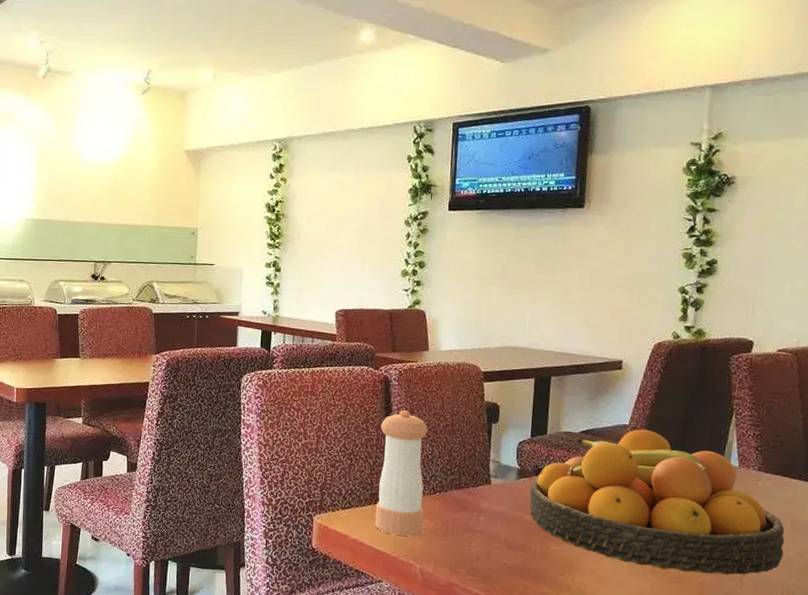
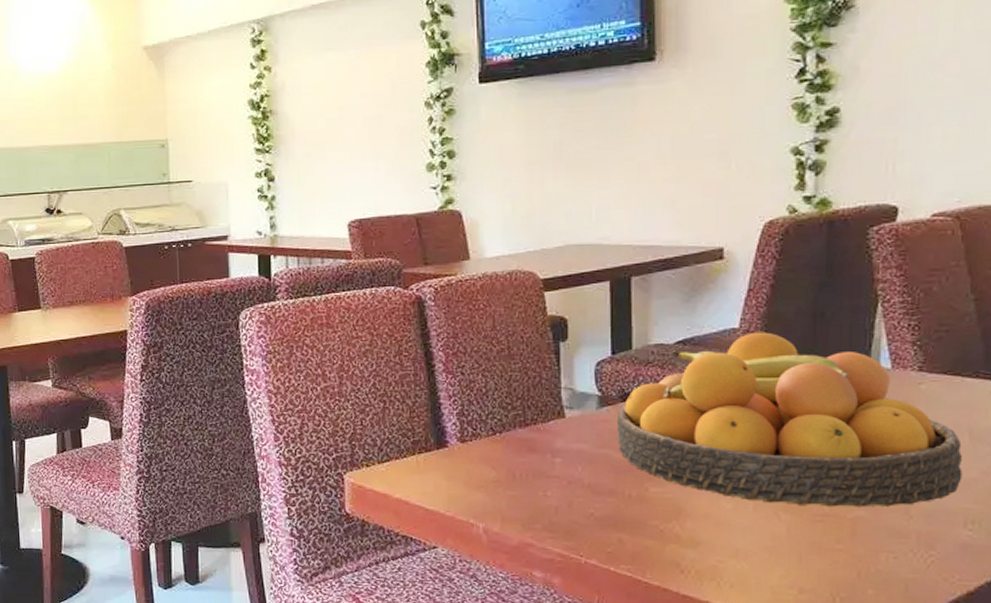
pepper shaker: present [375,410,428,536] -> none [418,336,483,489]

